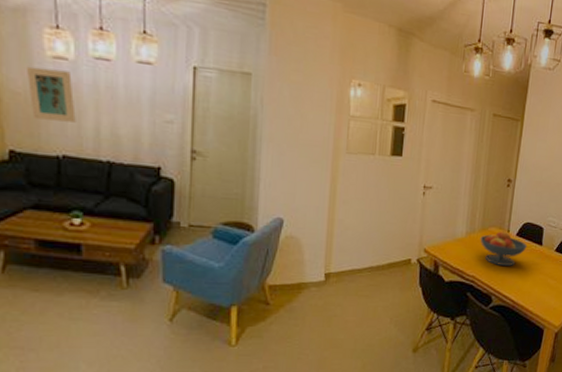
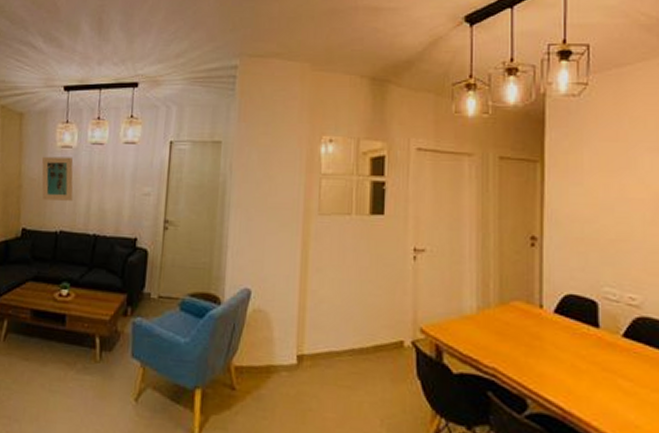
fruit bowl: present [480,231,527,267] -> none [499,306,574,358]

